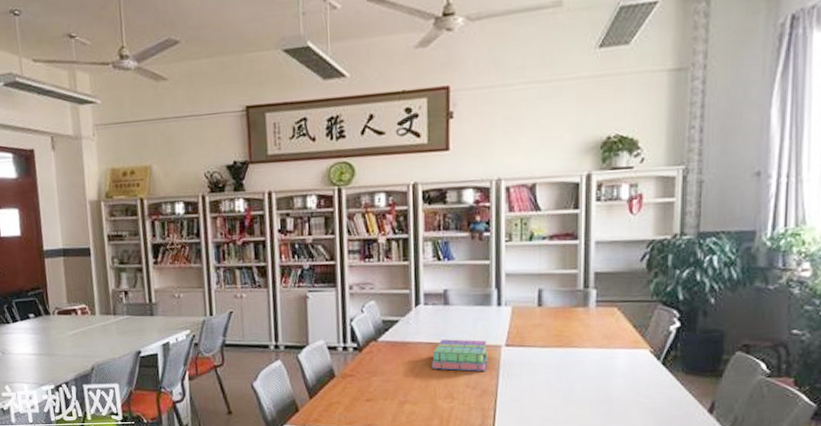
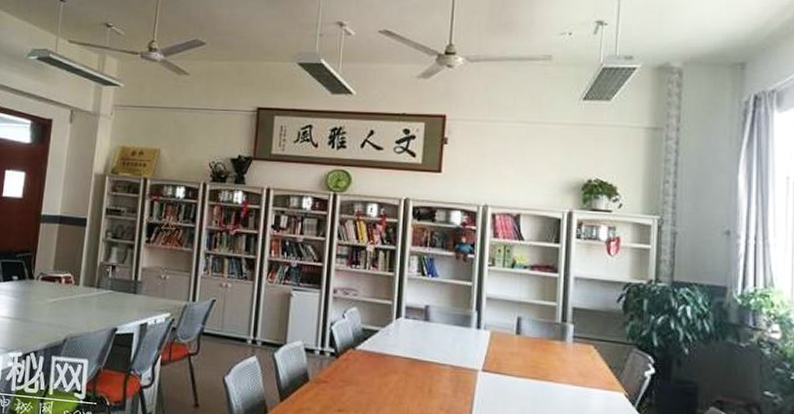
books: present [431,339,488,371] -> none [406,356,465,395]

